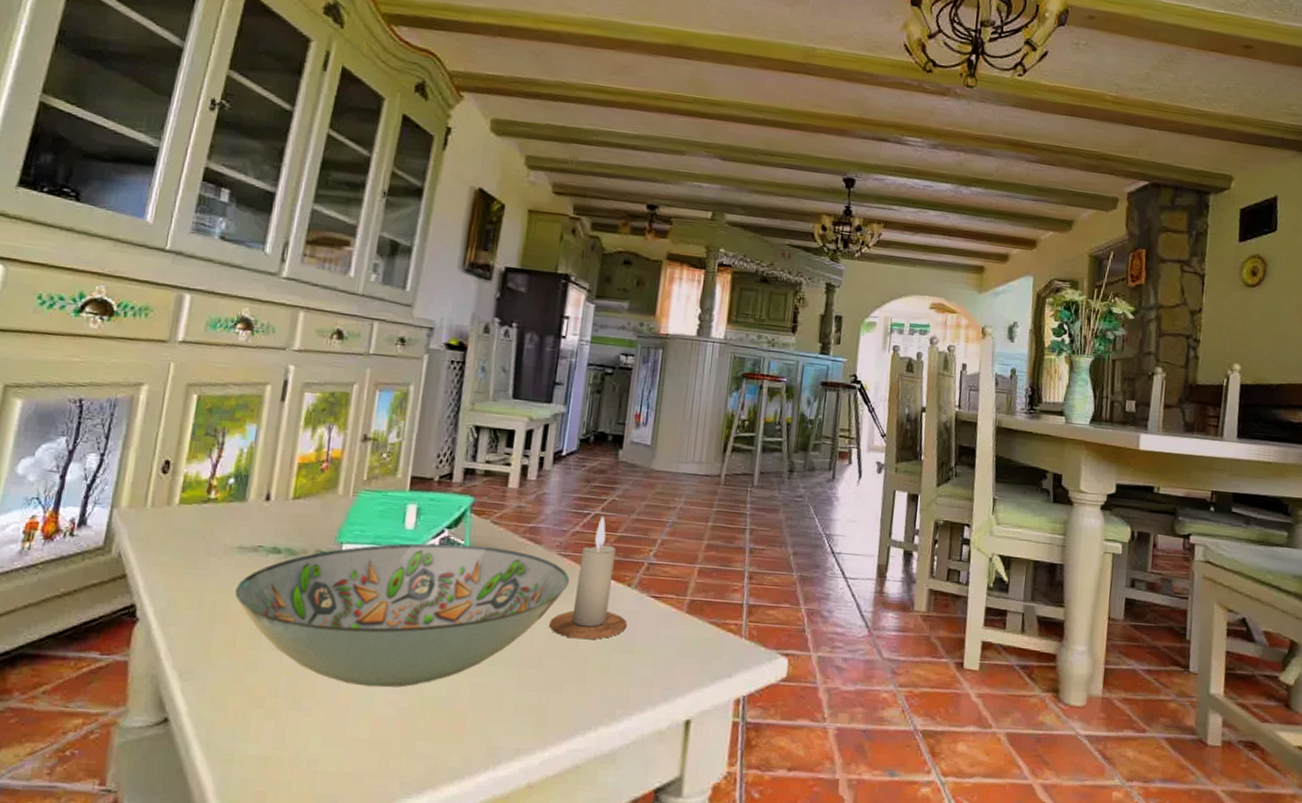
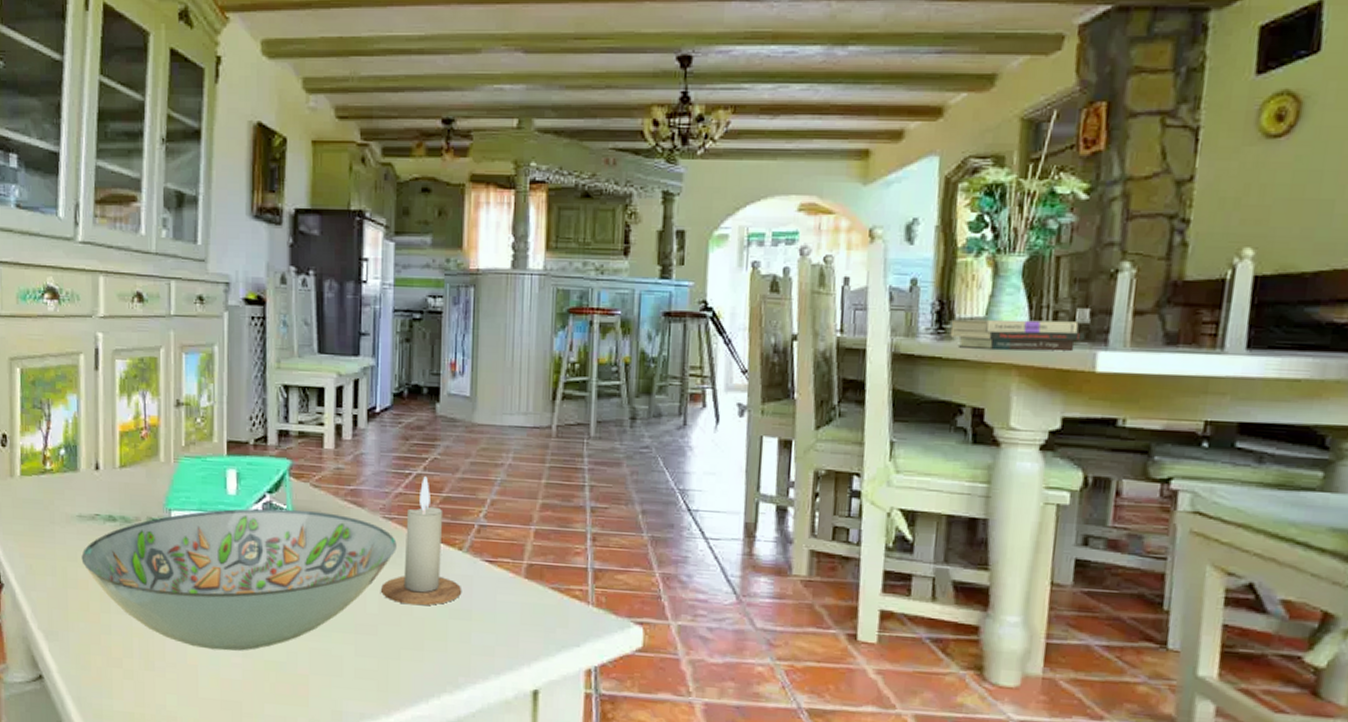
books: none [1038,402,1132,433] -> present [949,319,1085,352]

